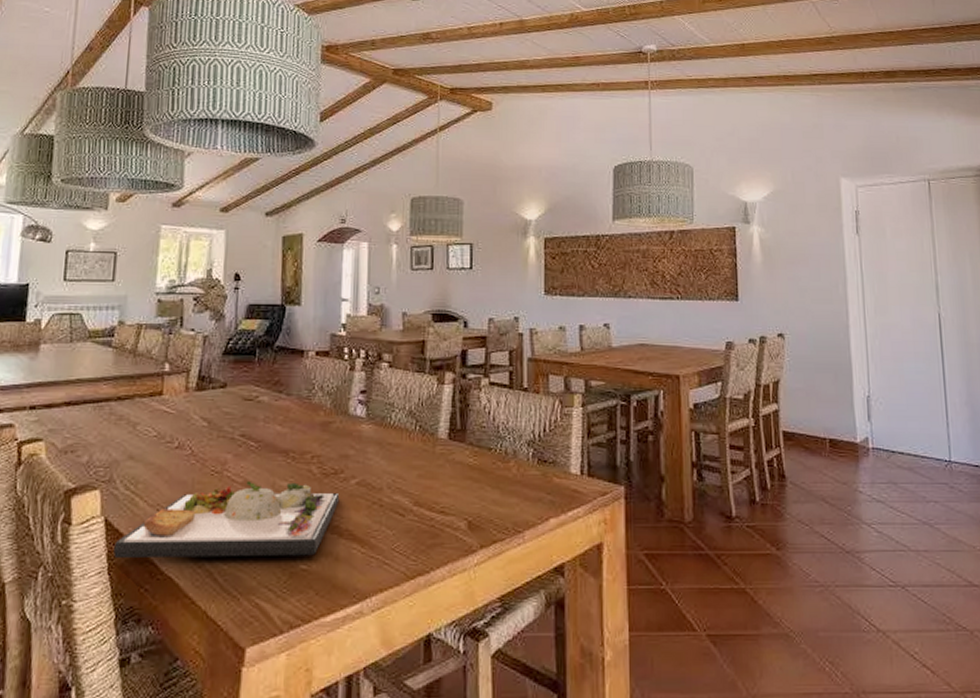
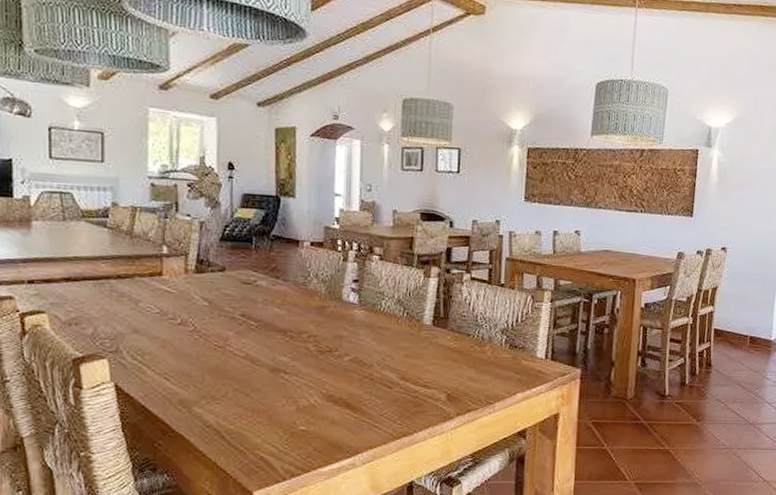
dinner plate: present [113,480,340,559] -> none [126,355,334,419]

